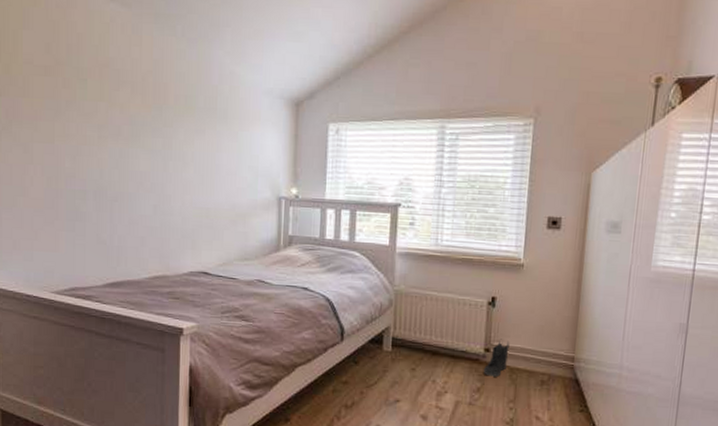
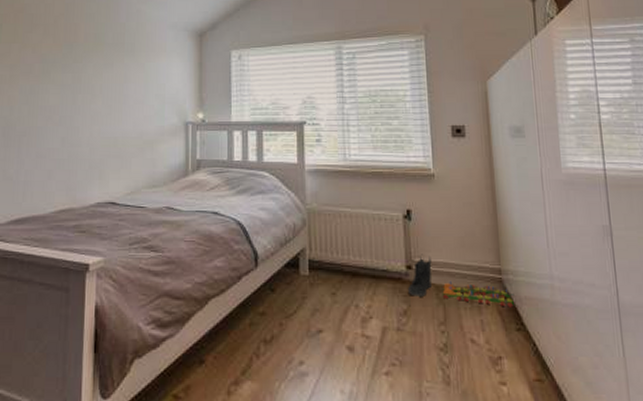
toy train: none [515,364,584,391] -> present [442,280,517,307]

